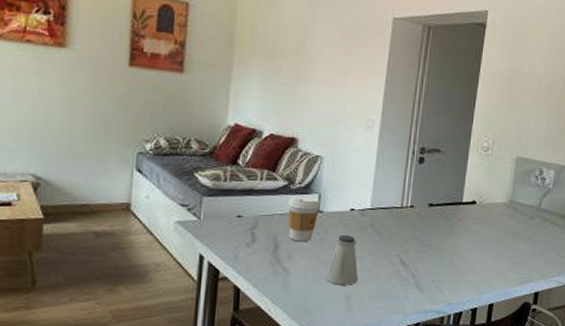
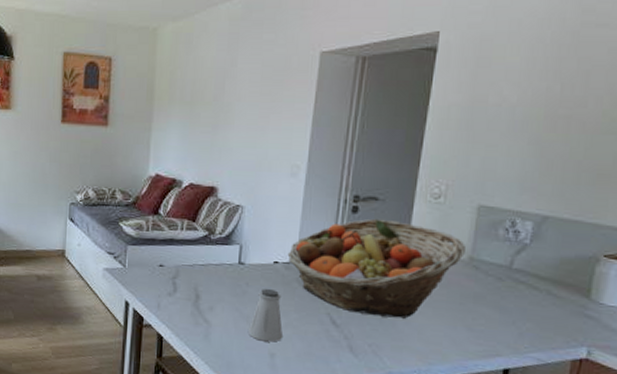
coffee cup: present [288,195,320,242] -> none [208,246,242,294]
fruit basket: none [363,168,507,256] -> present [287,218,466,319]

